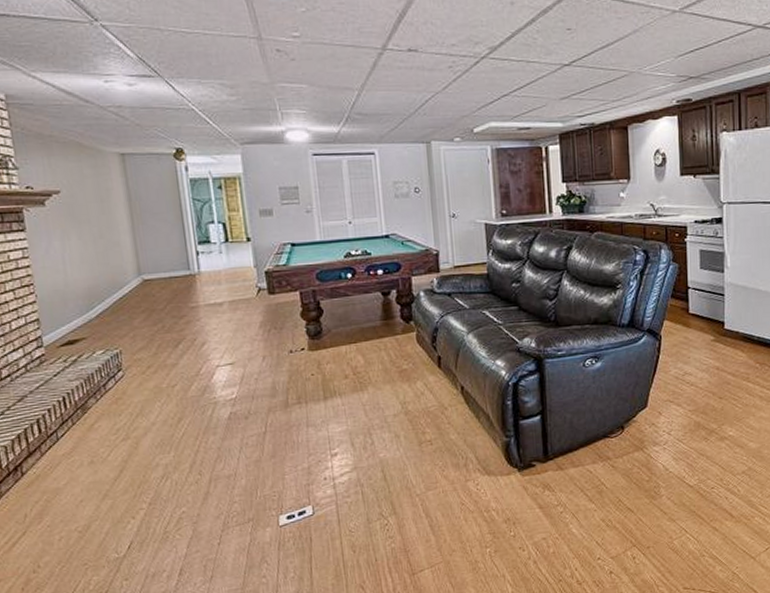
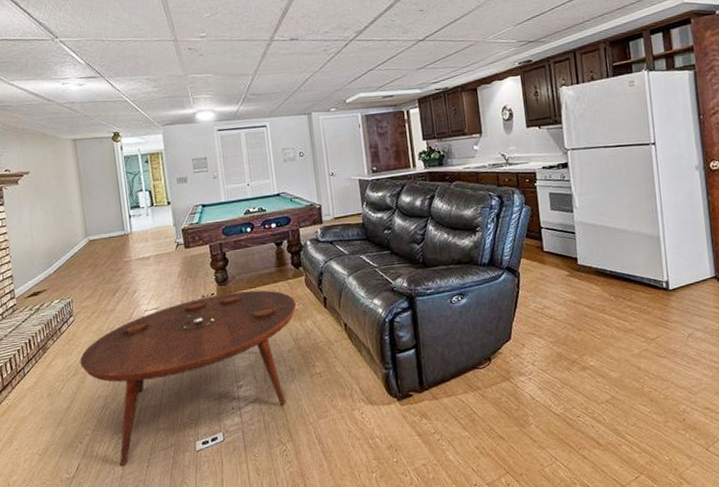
coffee table: none [131,346,405,544] -> present [80,290,297,466]

